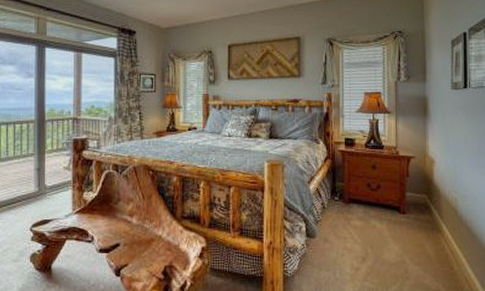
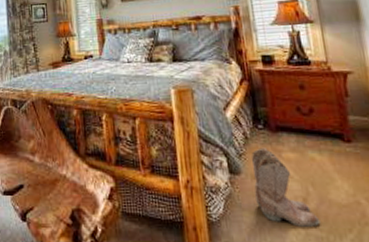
boots: none [324,216,373,280] -> present [251,147,321,227]

